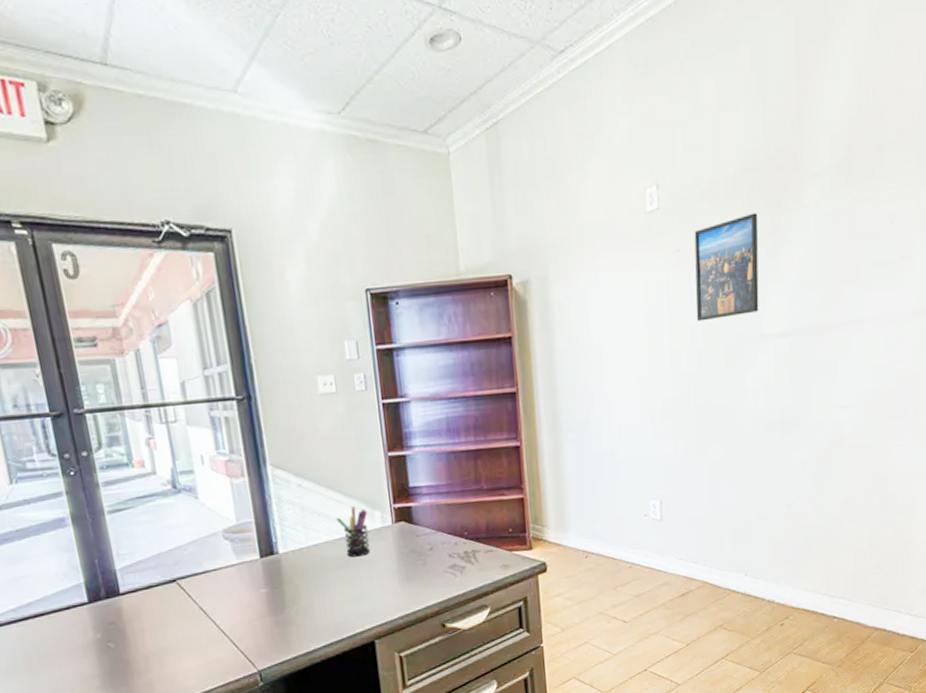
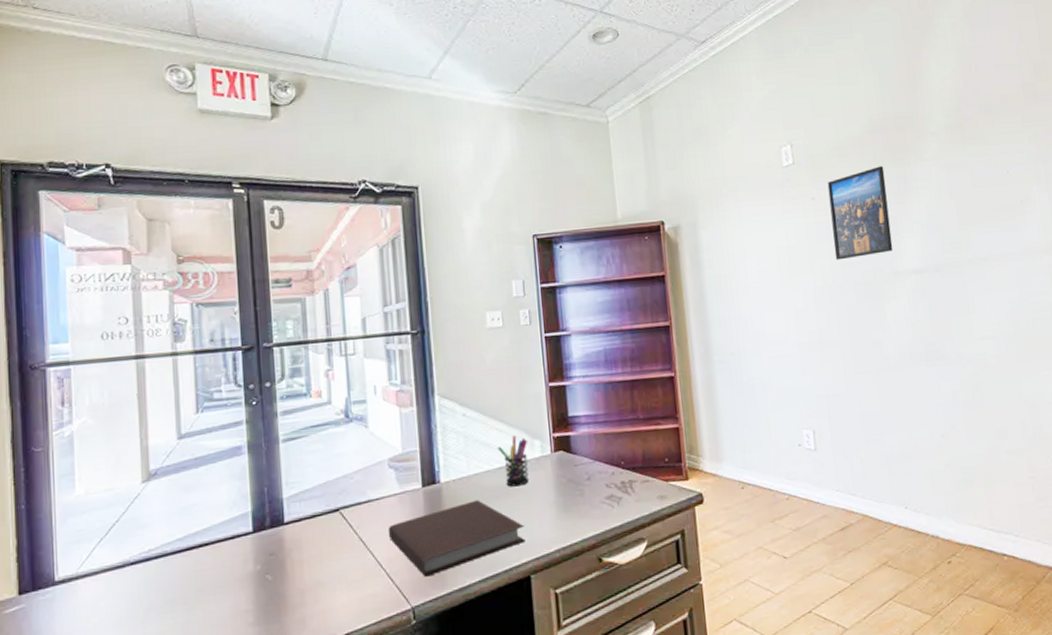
notebook: none [228,570,369,643] -> present [388,500,525,577]

